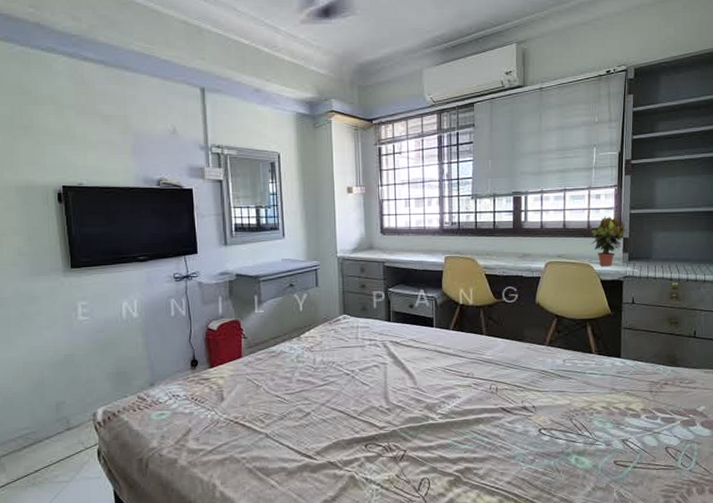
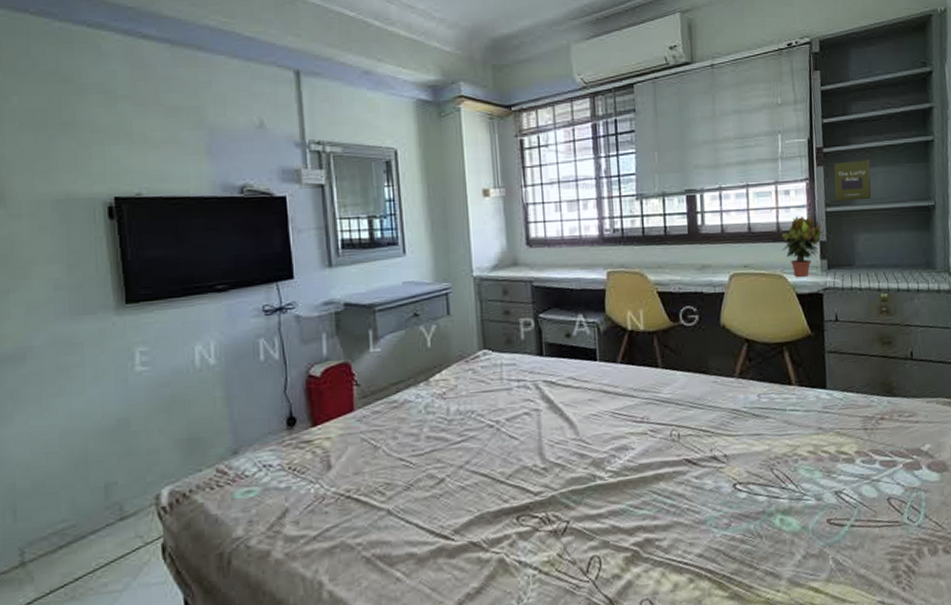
books: none [639,171,671,205] -> present [833,160,872,202]

